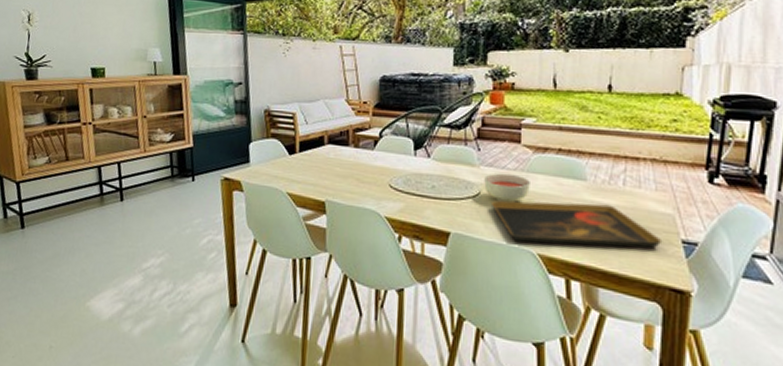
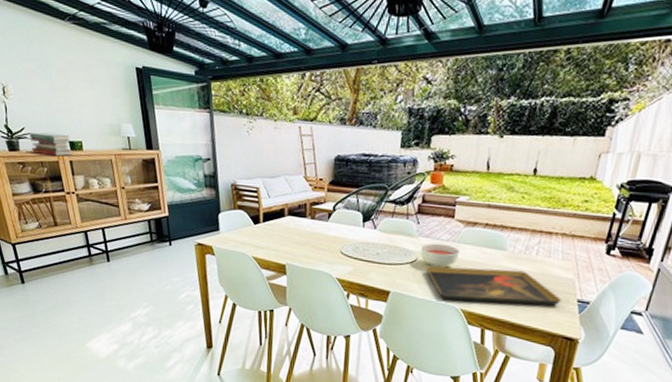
books: none [50,59,94,85] -> present [30,132,73,157]

